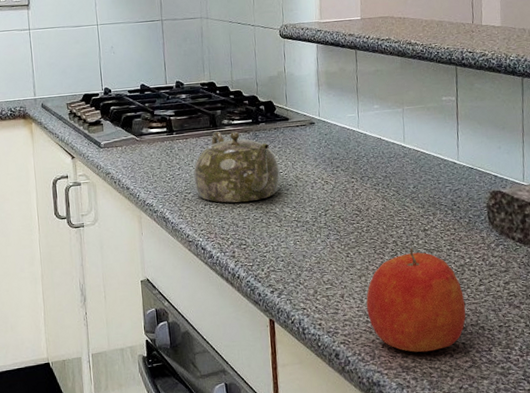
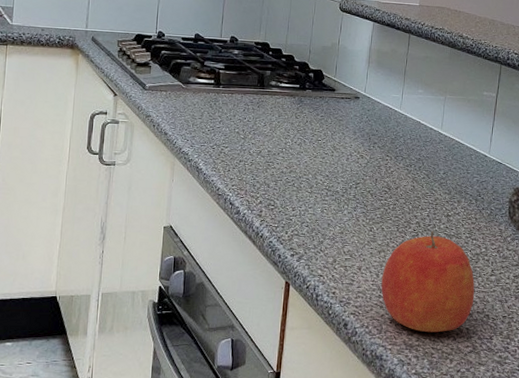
teapot: present [193,131,280,203] -> none [233,90,319,165]

